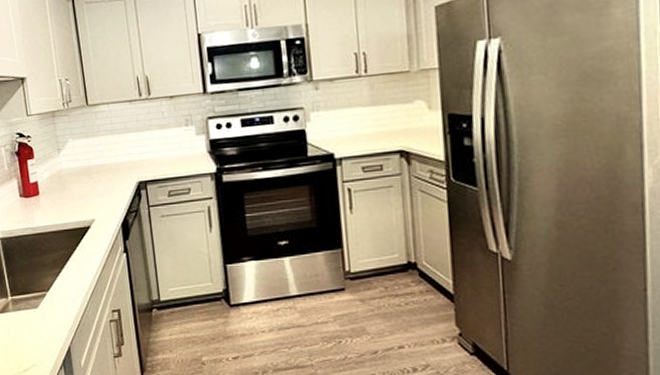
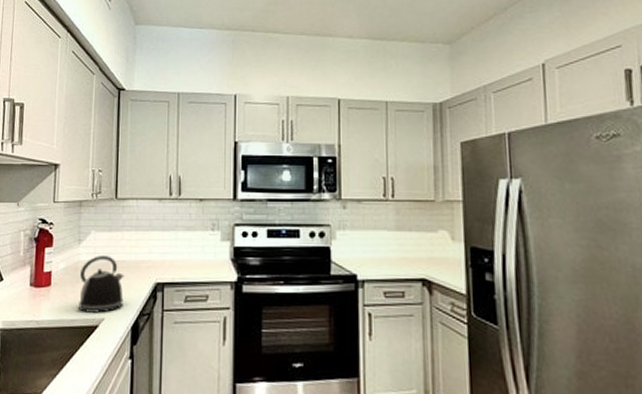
kettle: none [65,161,111,216] -> present [76,256,124,313]

